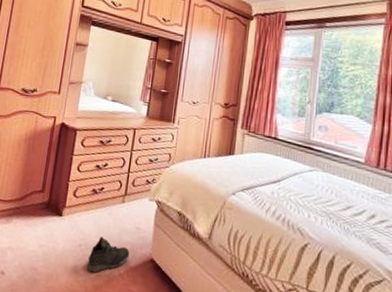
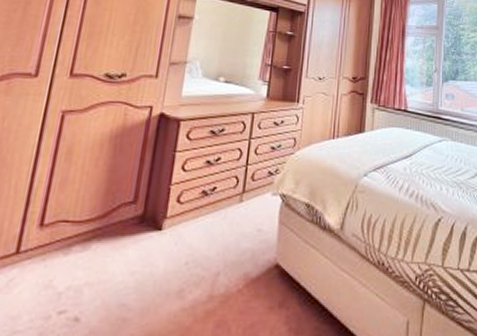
sneaker: present [86,237,130,273] -> none [195,248,251,295]

